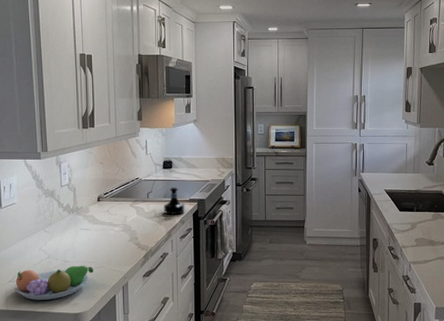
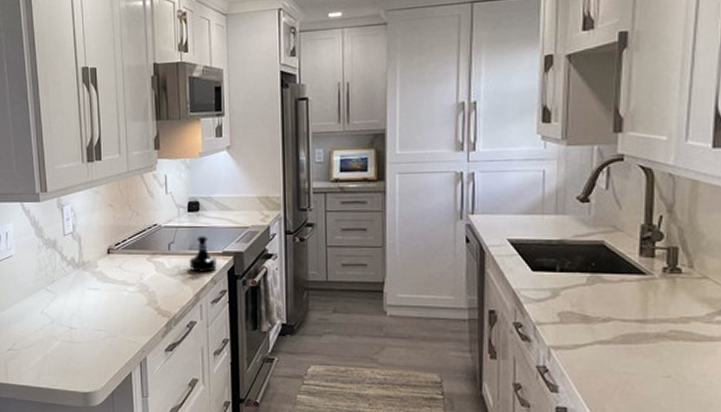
fruit bowl: present [14,265,94,300] -> none [14,333,105,374]

